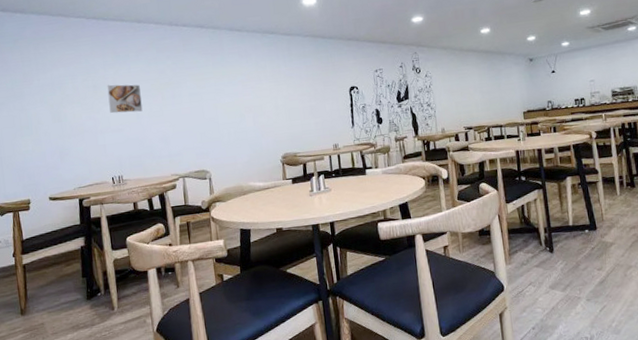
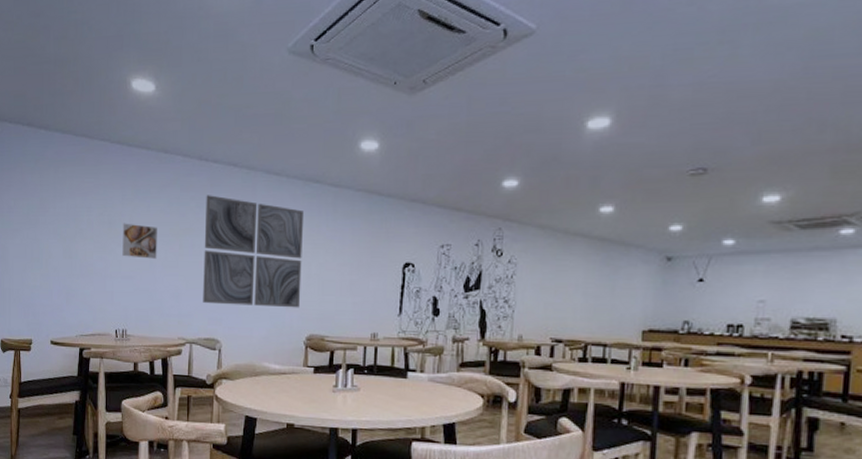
wall art: none [180,53,273,142] -> present [203,195,303,308]

